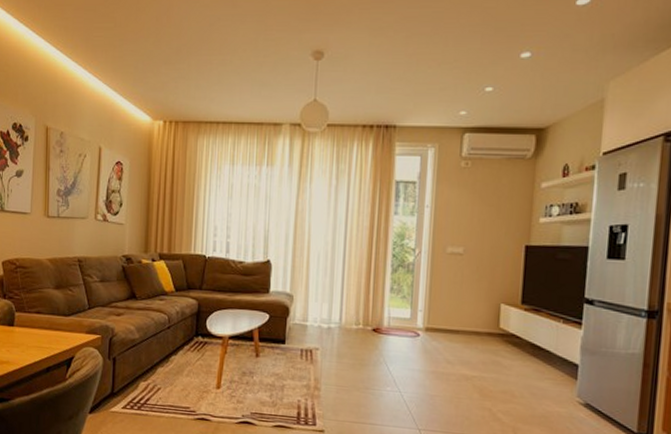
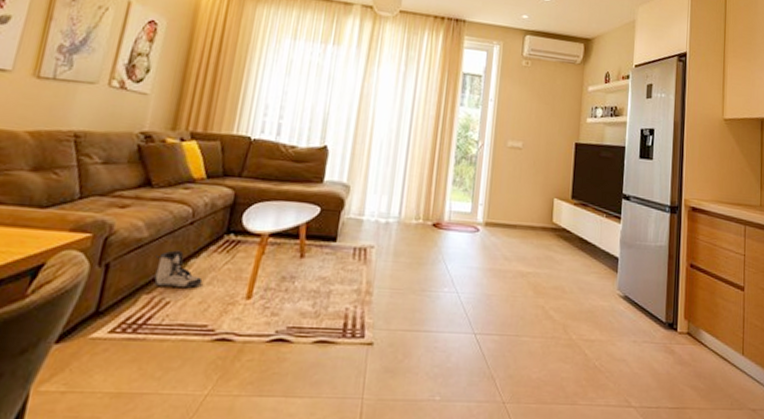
shoe: none [146,348,182,379] -> present [154,250,203,289]

